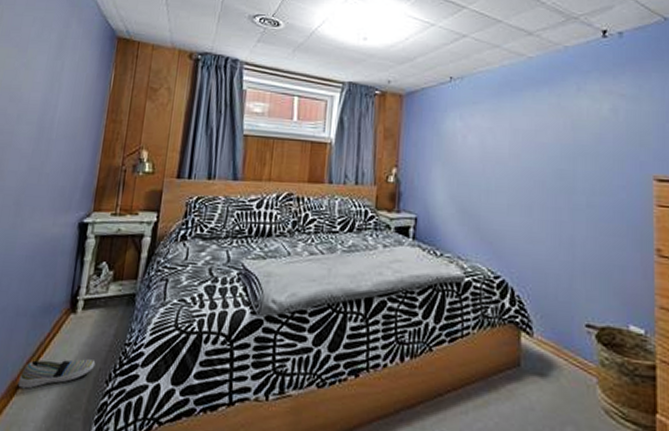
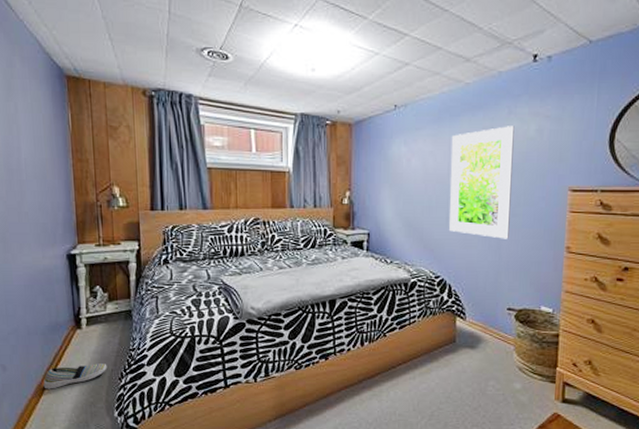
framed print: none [511,103,585,235] -> present [449,126,515,239]

